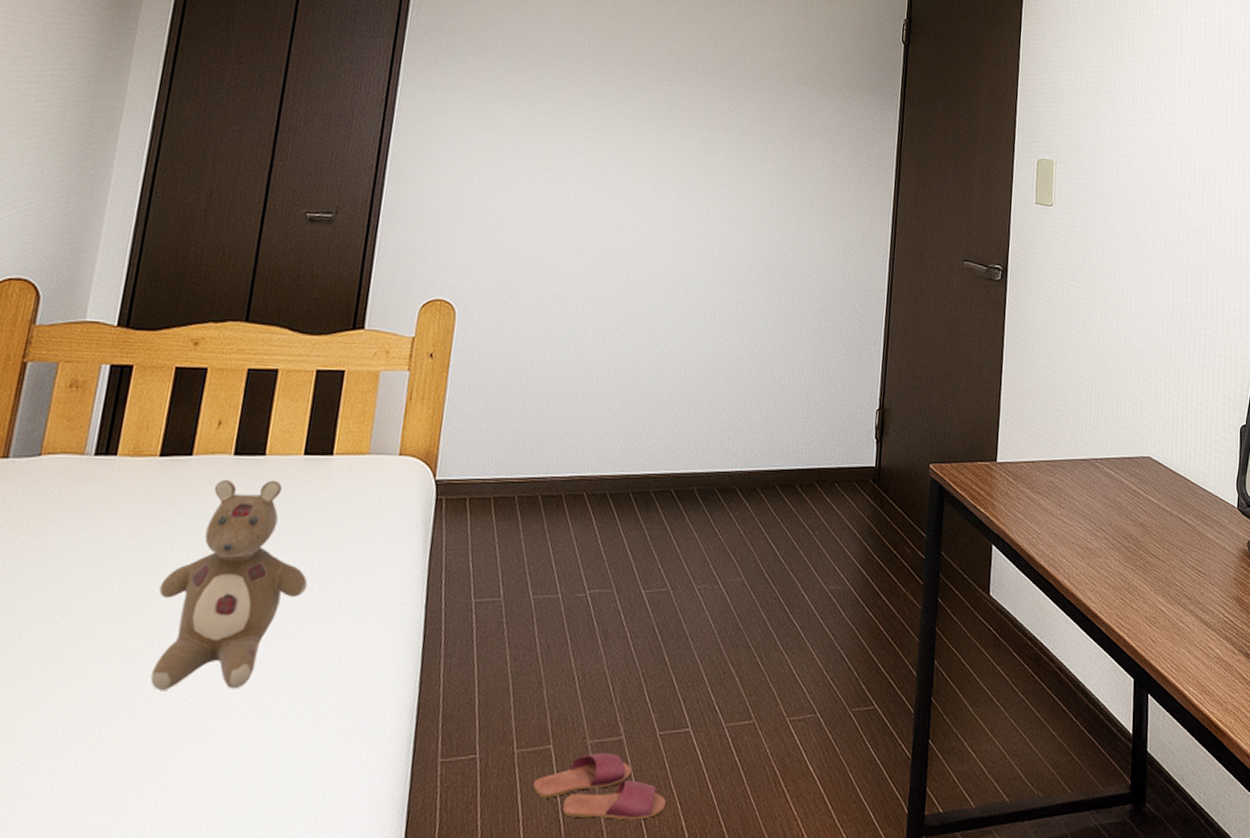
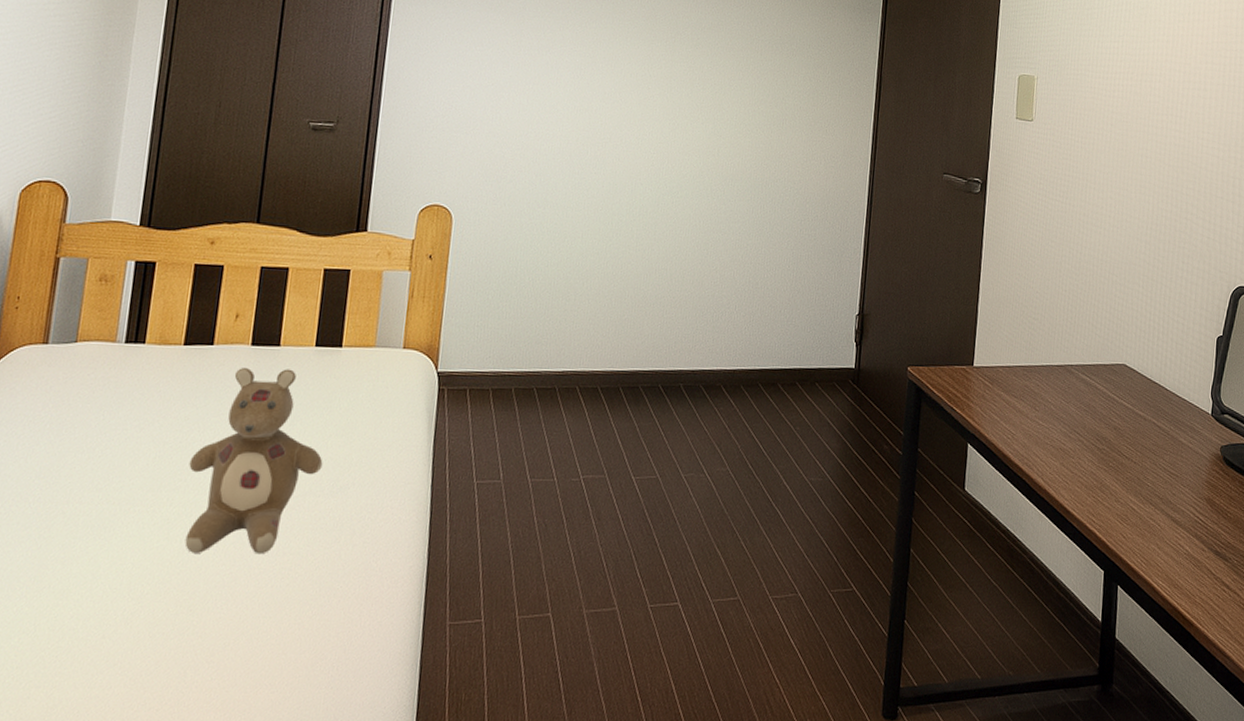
slippers: present [532,752,666,821] -> none [533,621,657,682]

